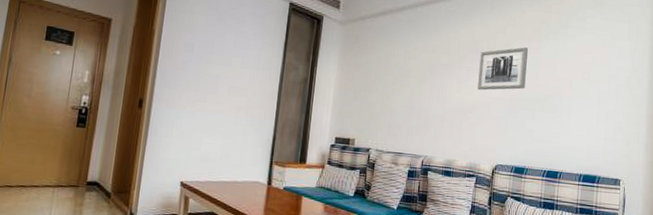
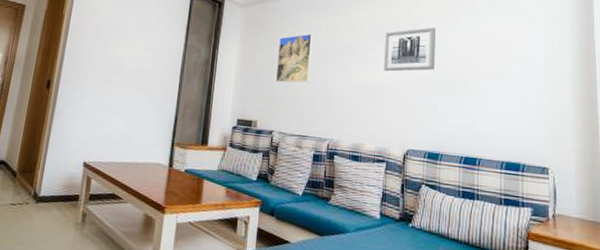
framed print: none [373,52,411,102] -> present [275,33,313,83]

